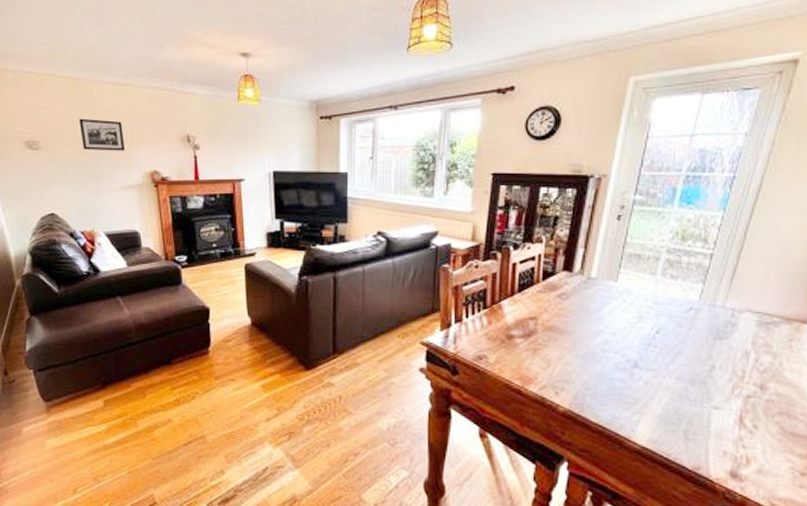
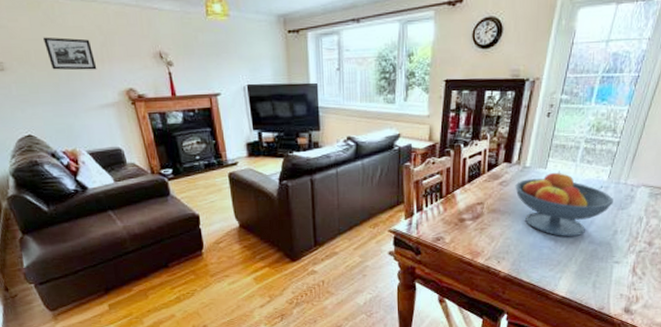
fruit bowl: none [577,285,708,370] -> present [515,170,613,237]

